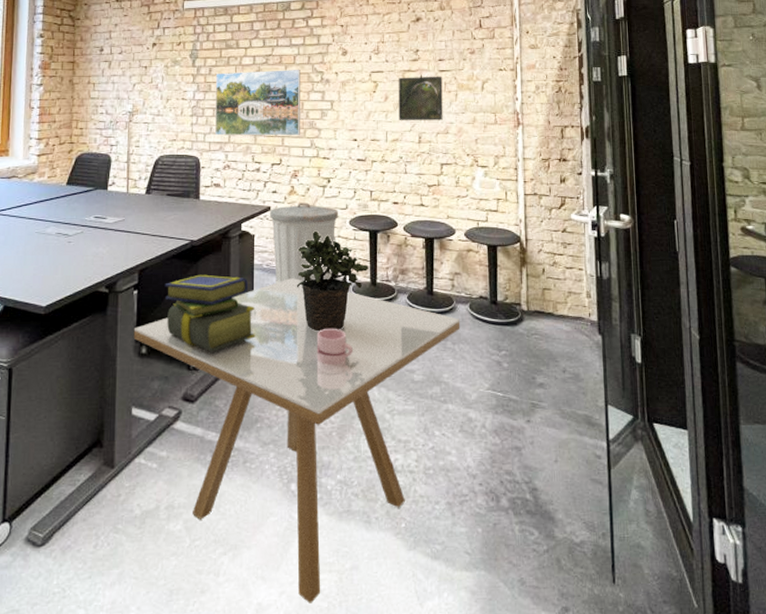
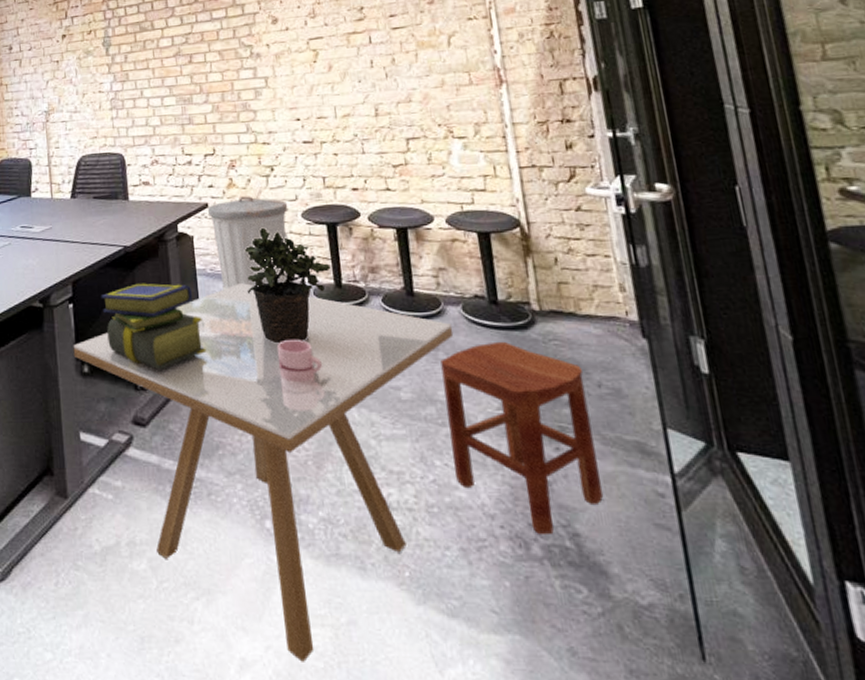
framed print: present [215,69,300,136] -> none [132,45,233,129]
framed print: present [398,76,443,120] -> none [342,34,403,92]
stool: none [448,334,558,490] -> present [440,341,604,535]

